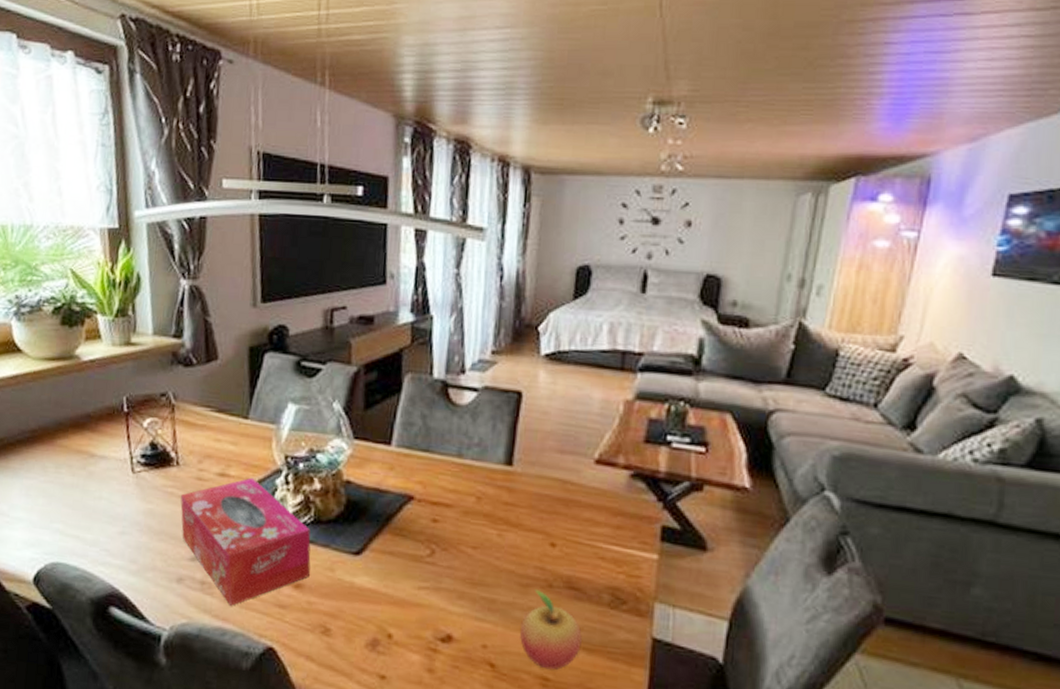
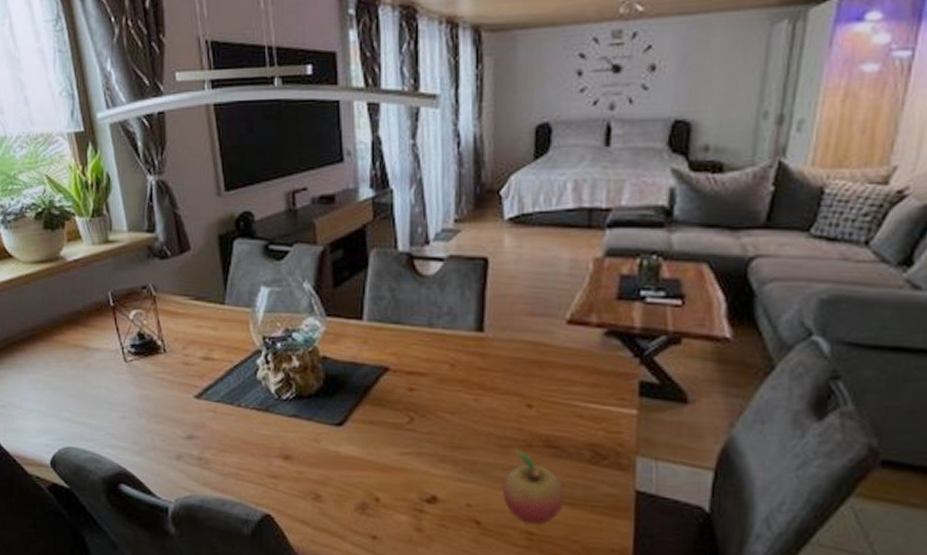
tissue box: present [180,477,311,606] -> none [171,359,297,478]

